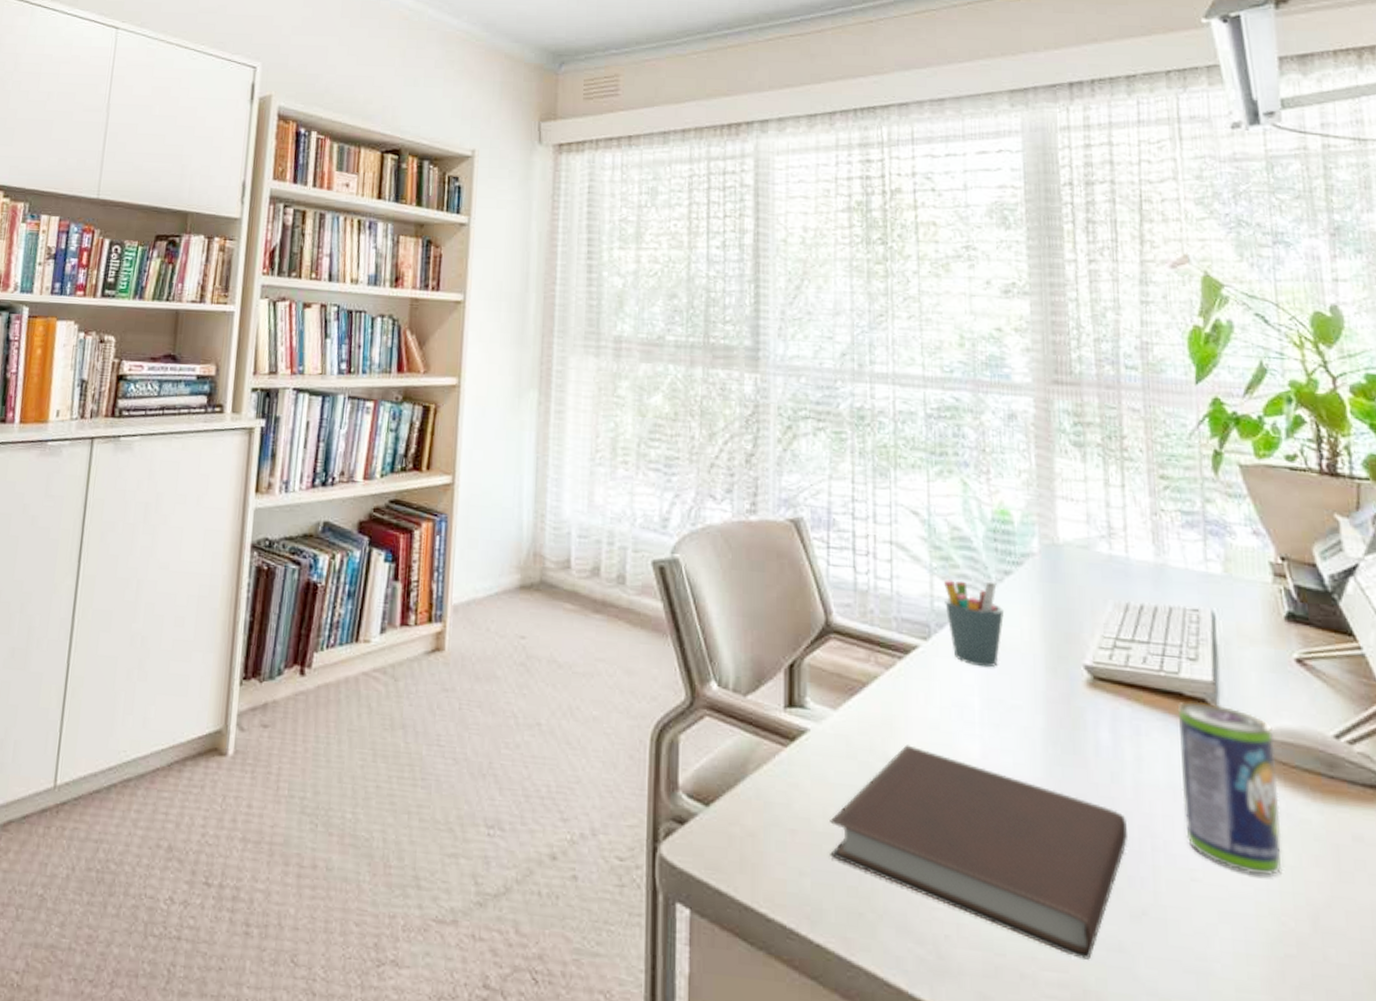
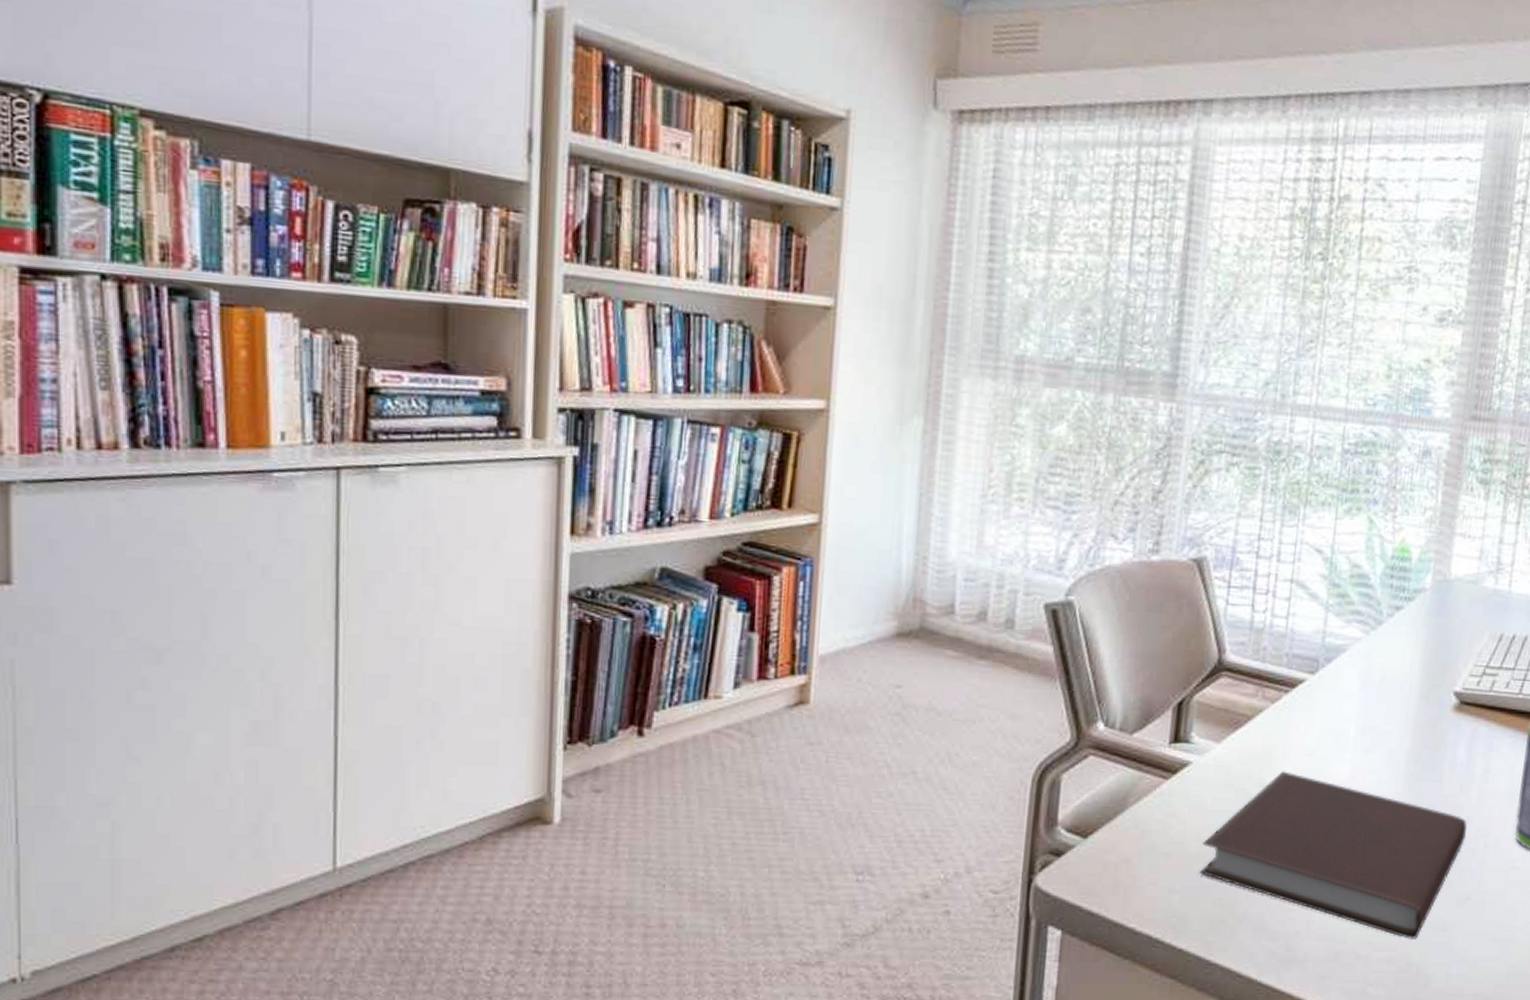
pen holder: present [943,578,1004,668] -> none [1335,615,1390,698]

